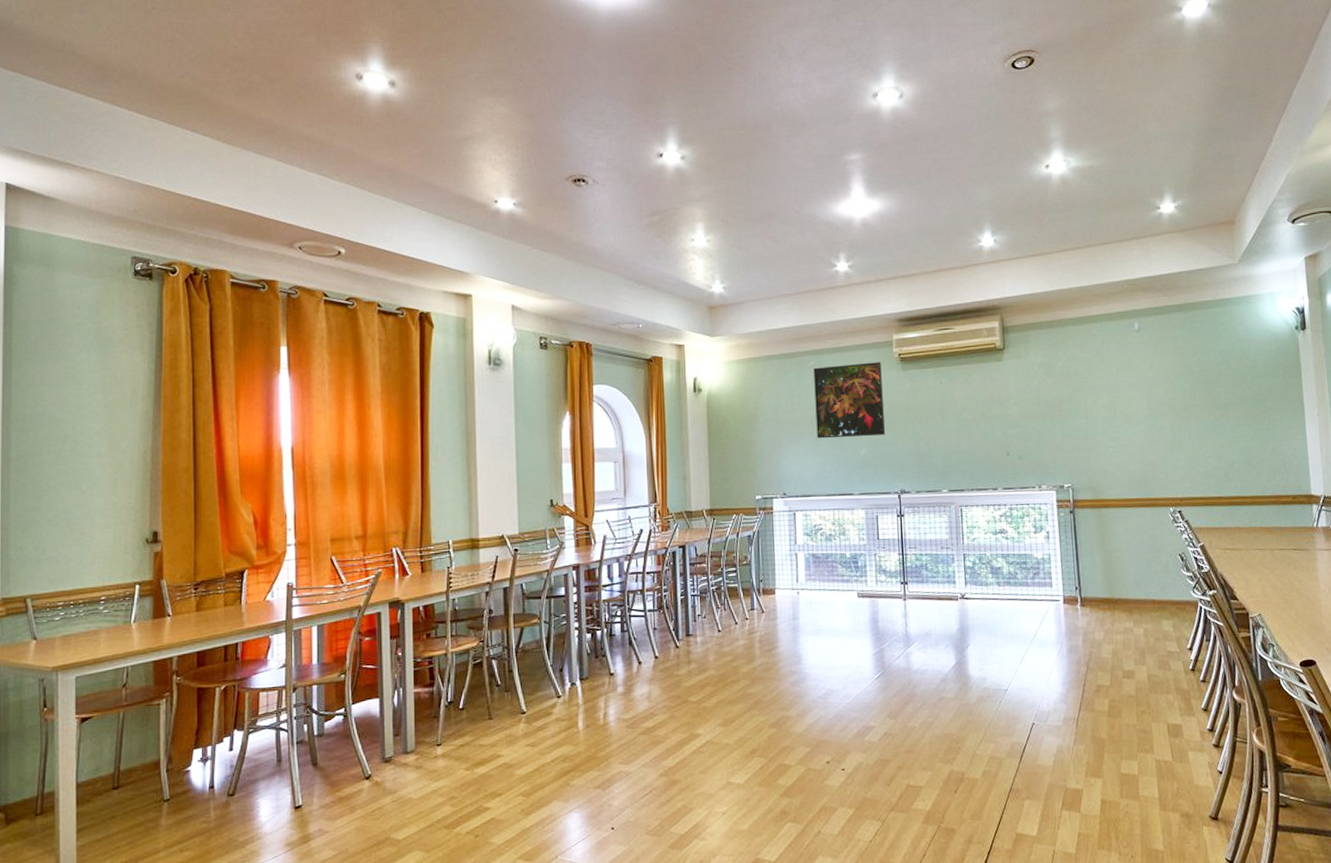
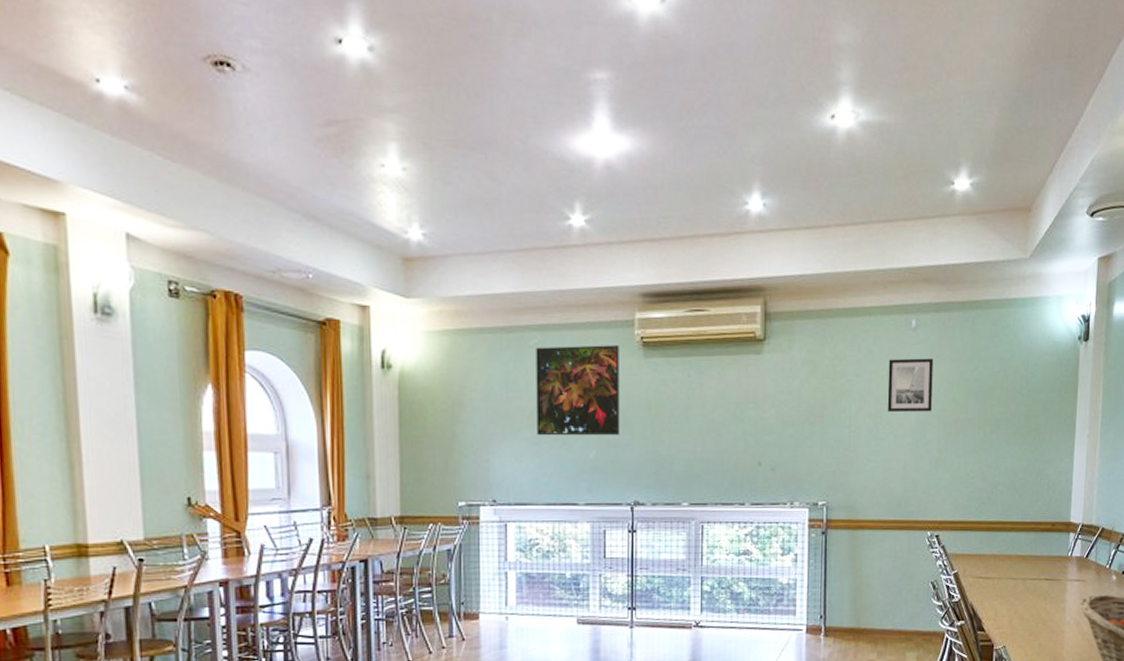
wall art: none [1116,355,1162,403] -> present [887,358,934,412]

